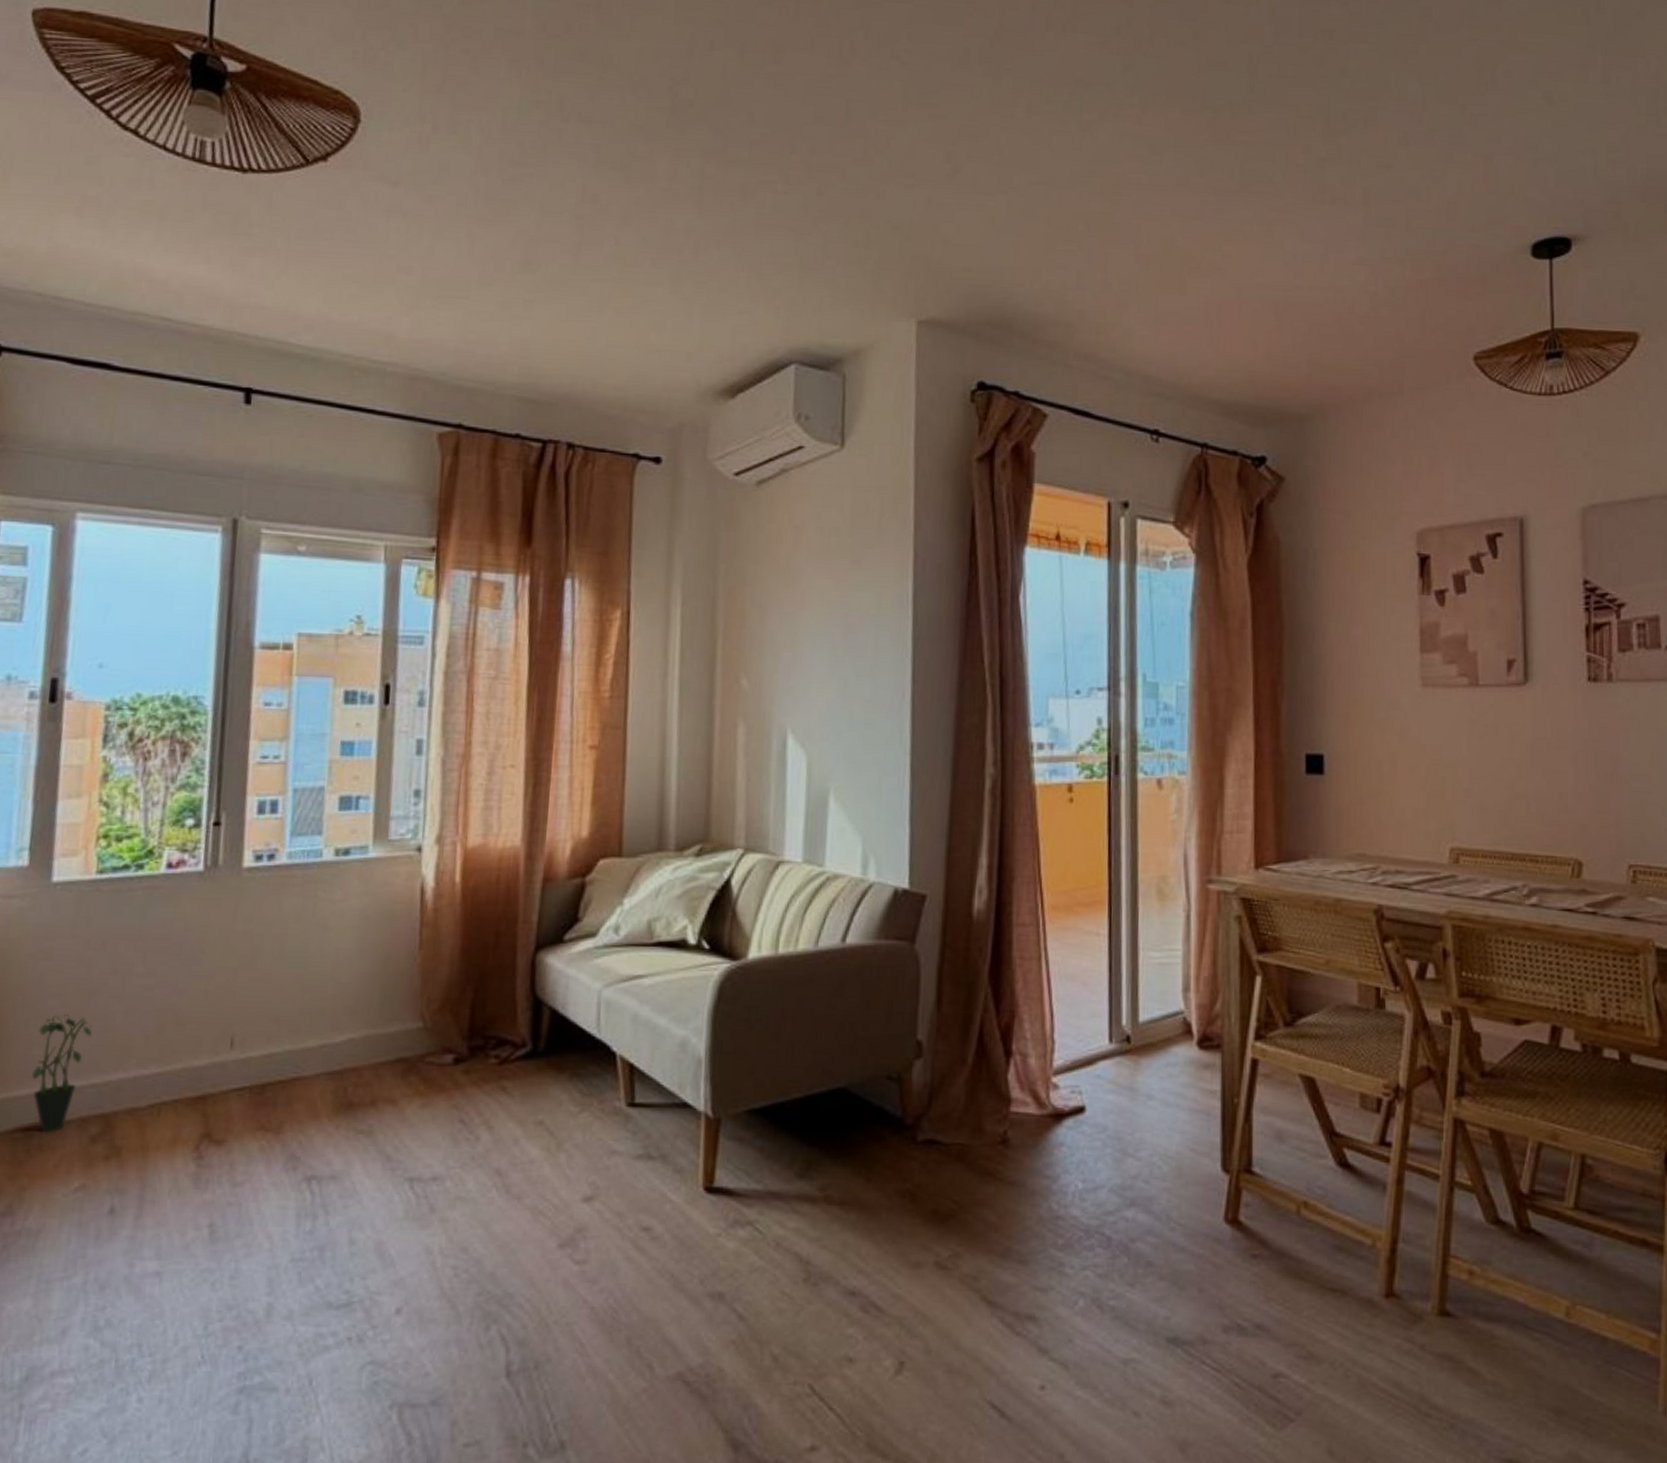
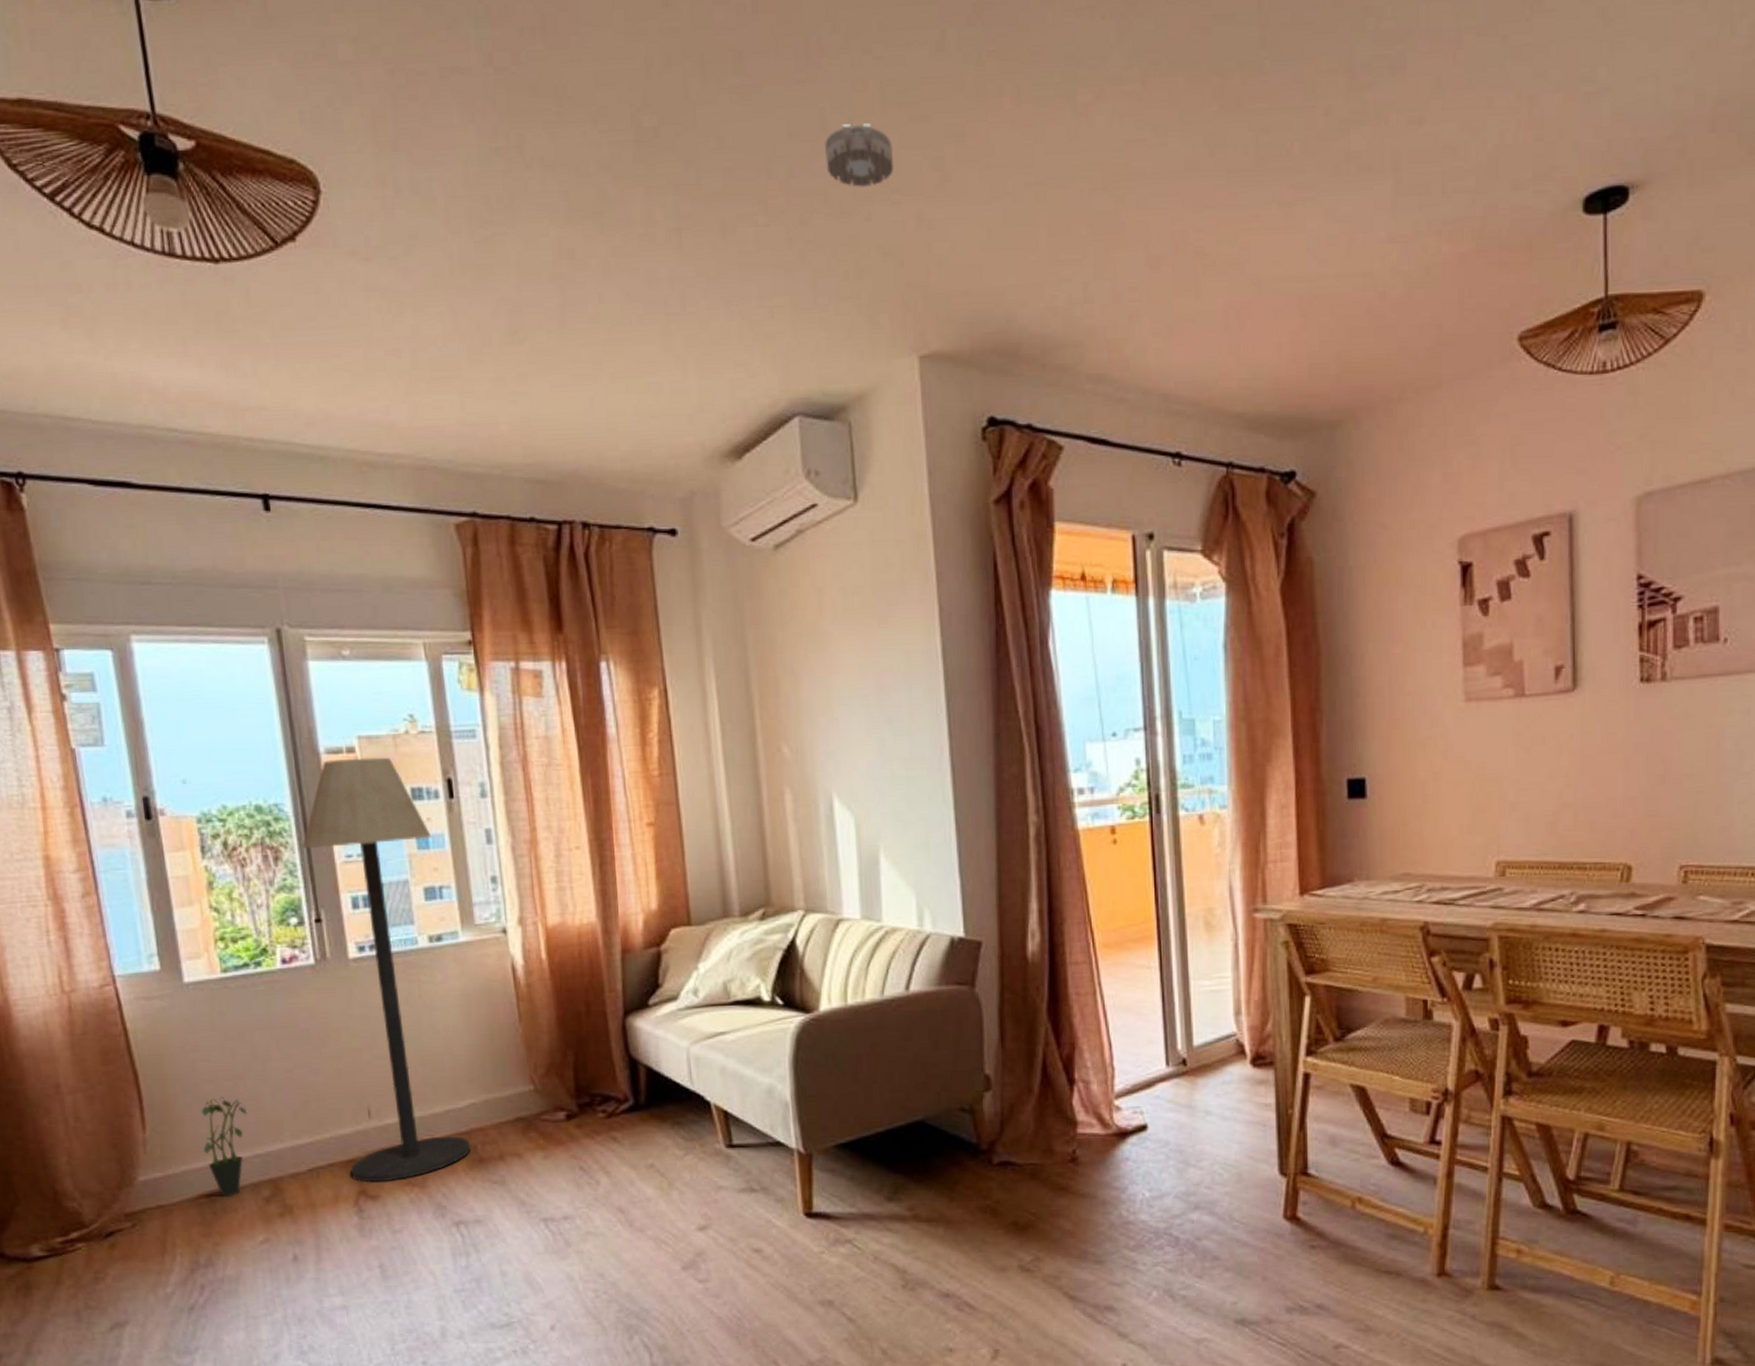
floor lamp: none [197,655,358,1125] -> present [302,757,471,1183]
smoke detector: none [847,115,911,170] -> present [825,123,894,187]

